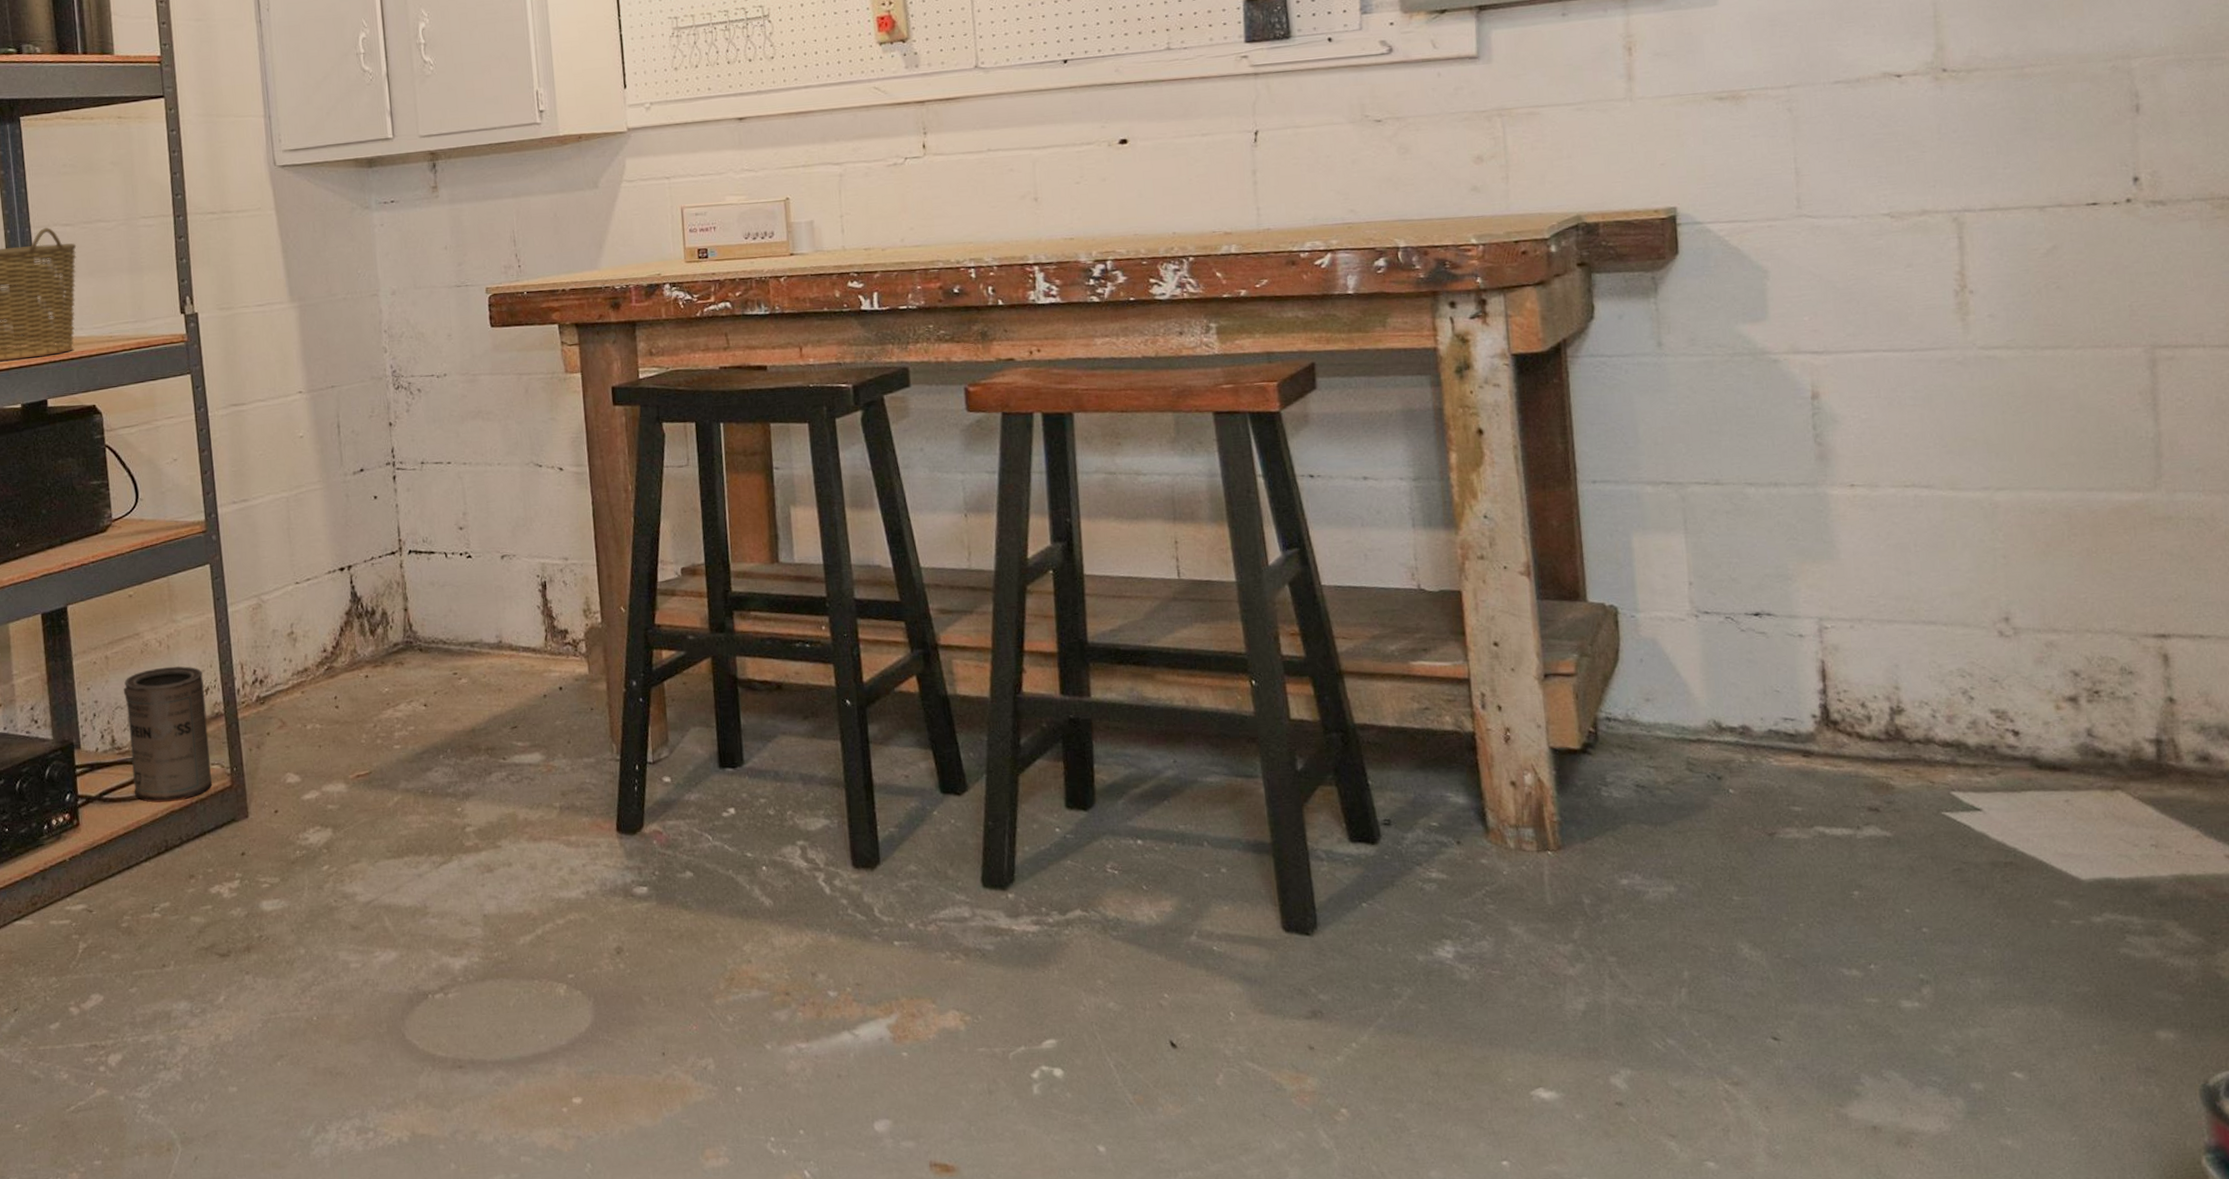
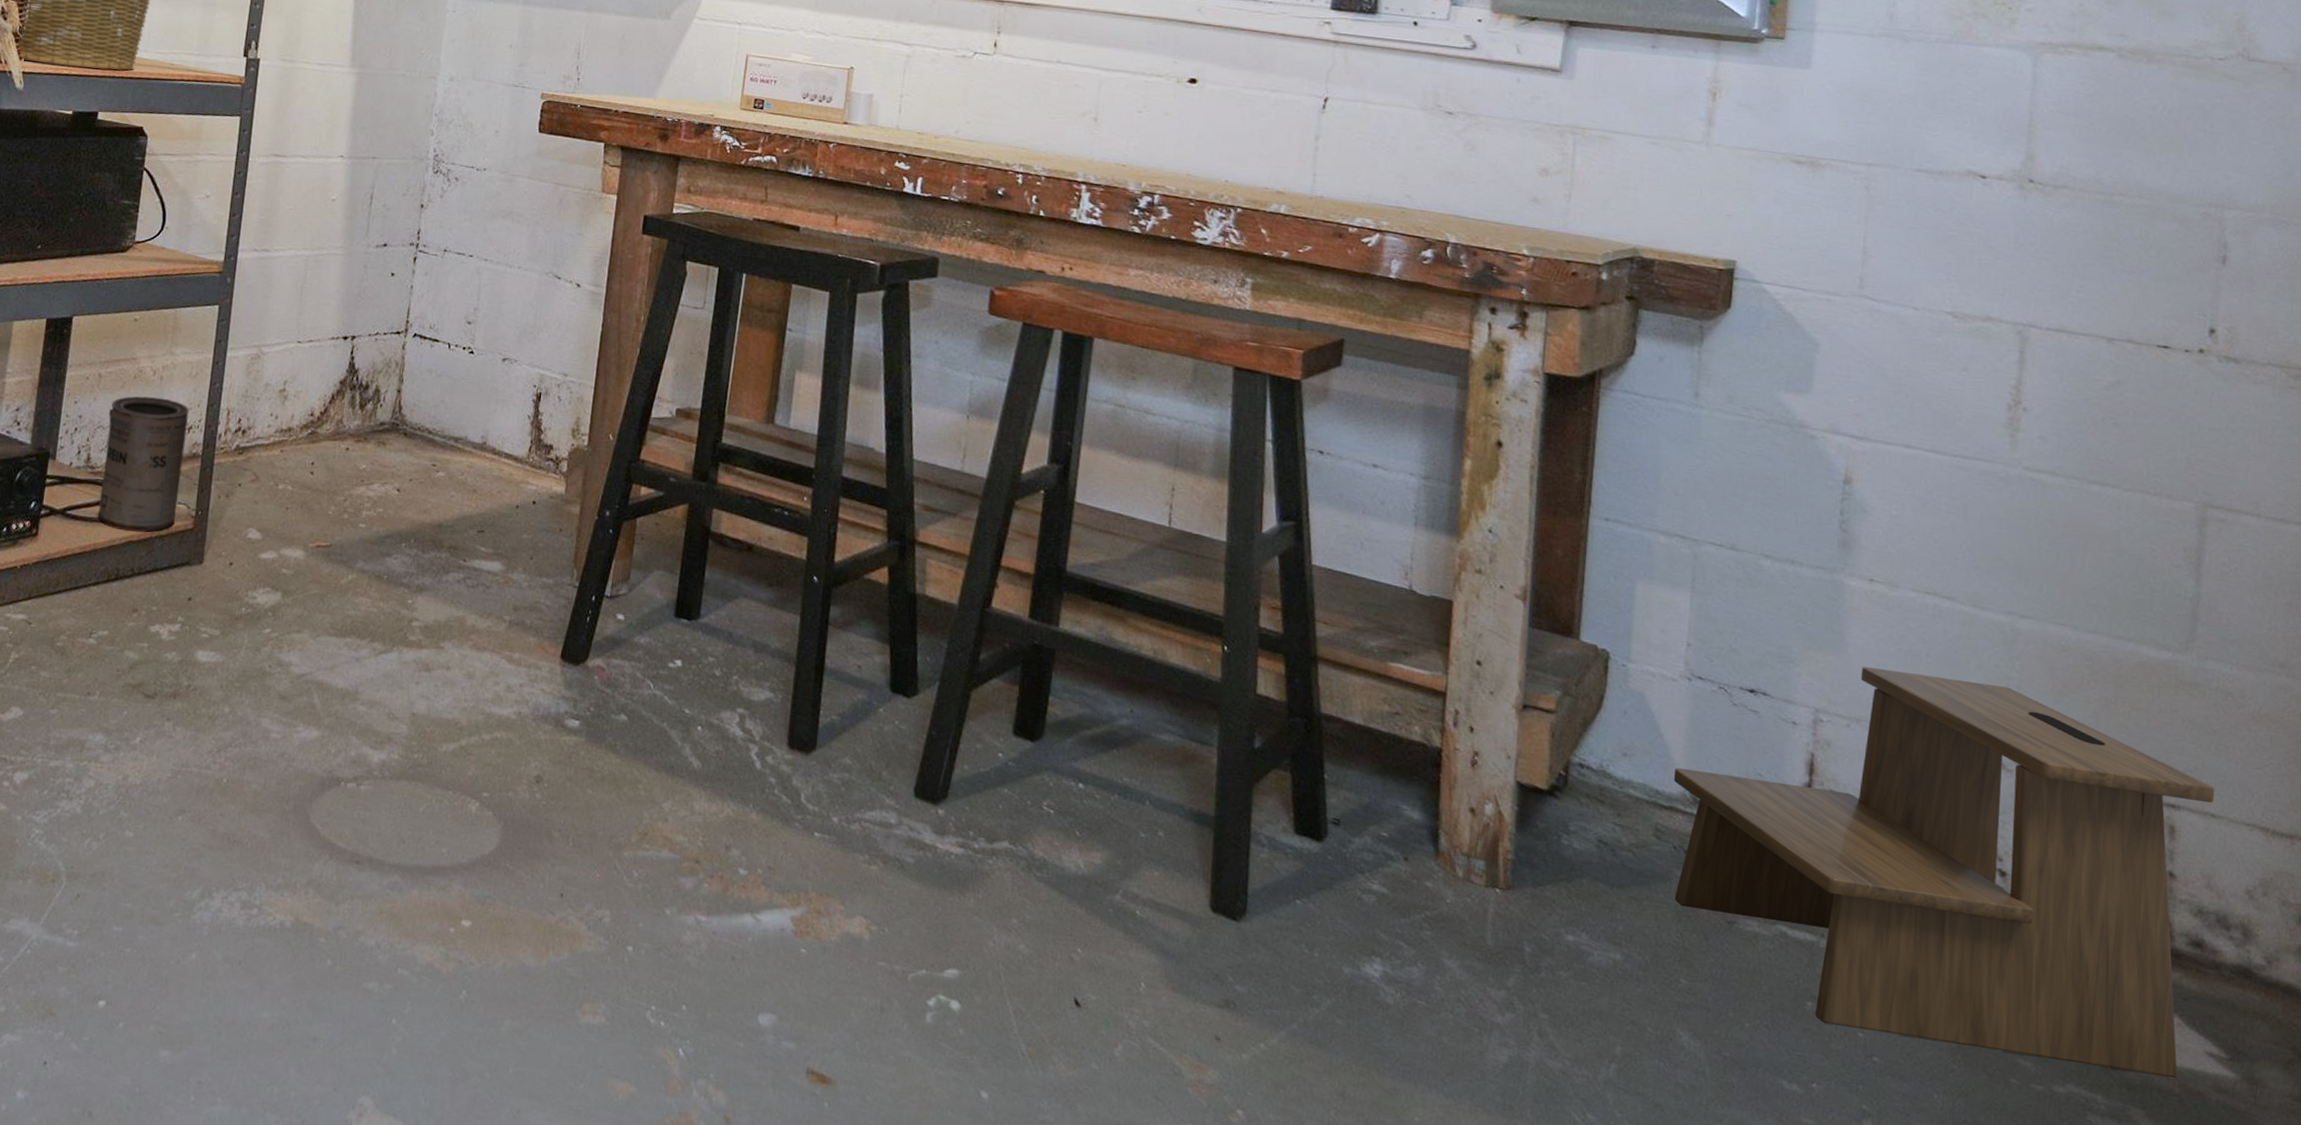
step stool: none [1696,558,2203,908] -> present [1674,666,2215,1079]

